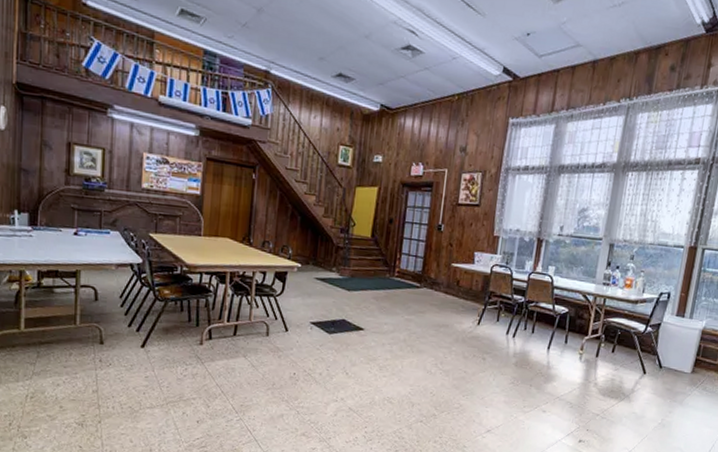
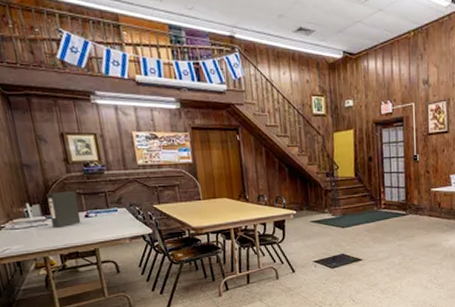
binder: none [37,202,70,242] -> present [46,191,81,228]

